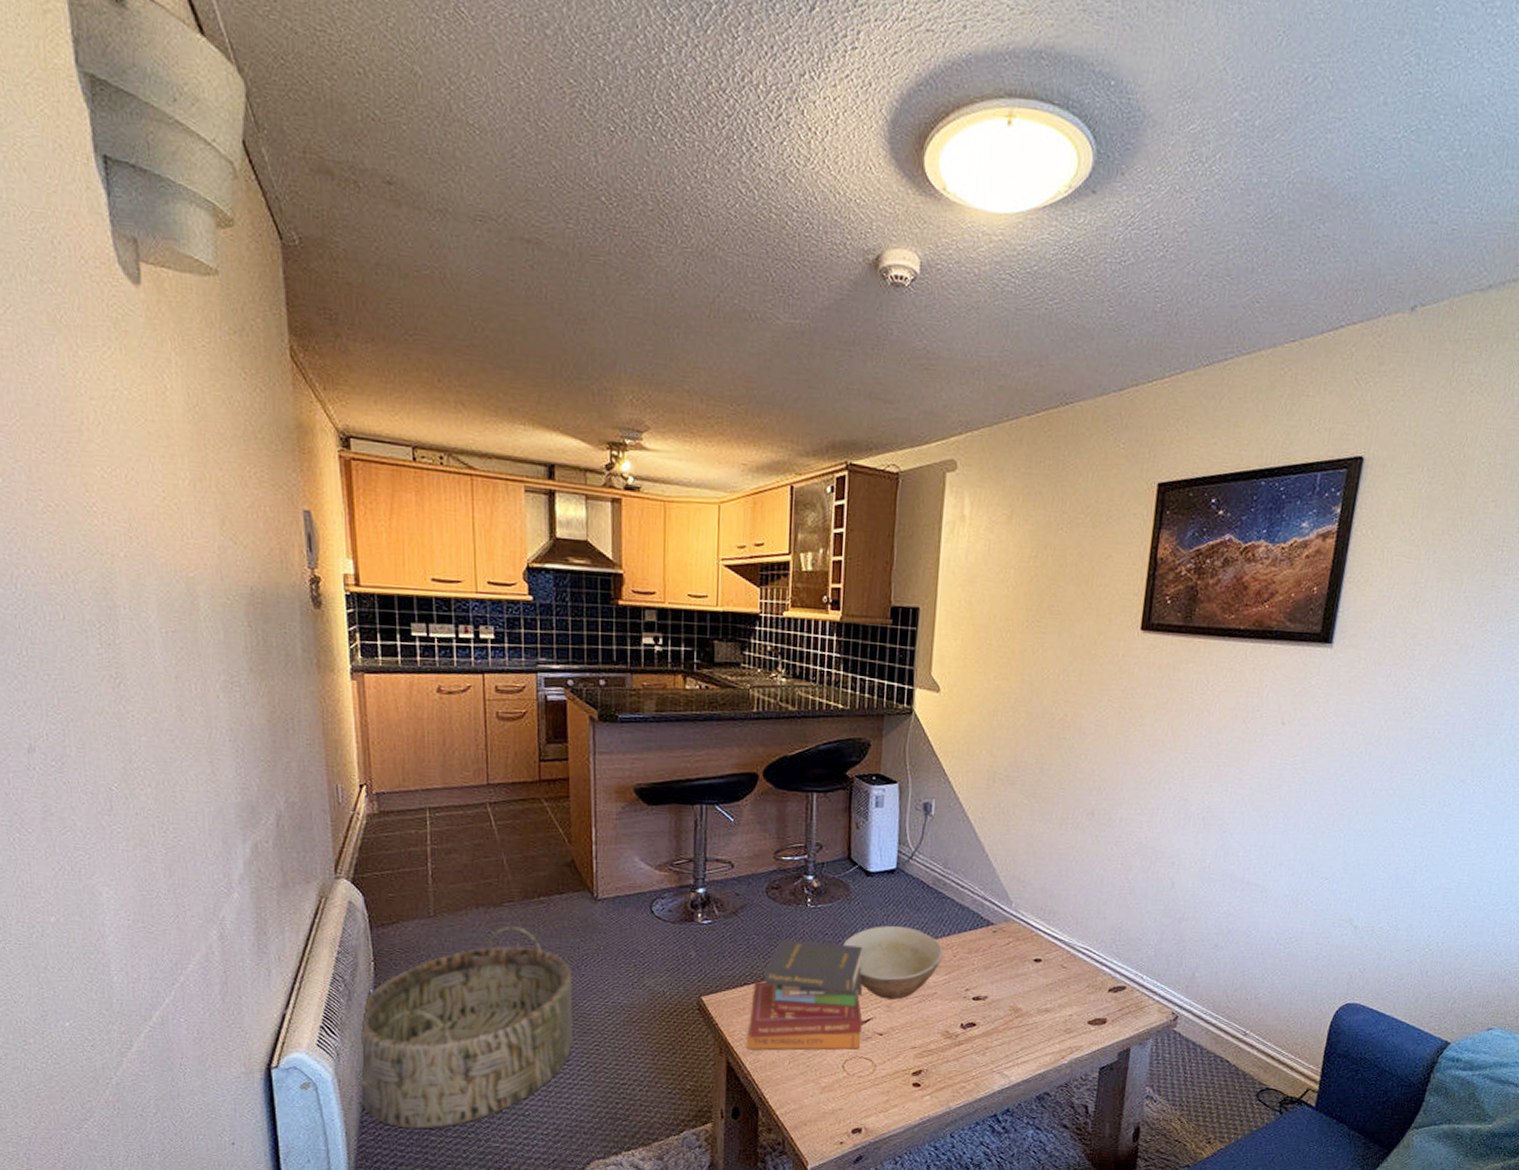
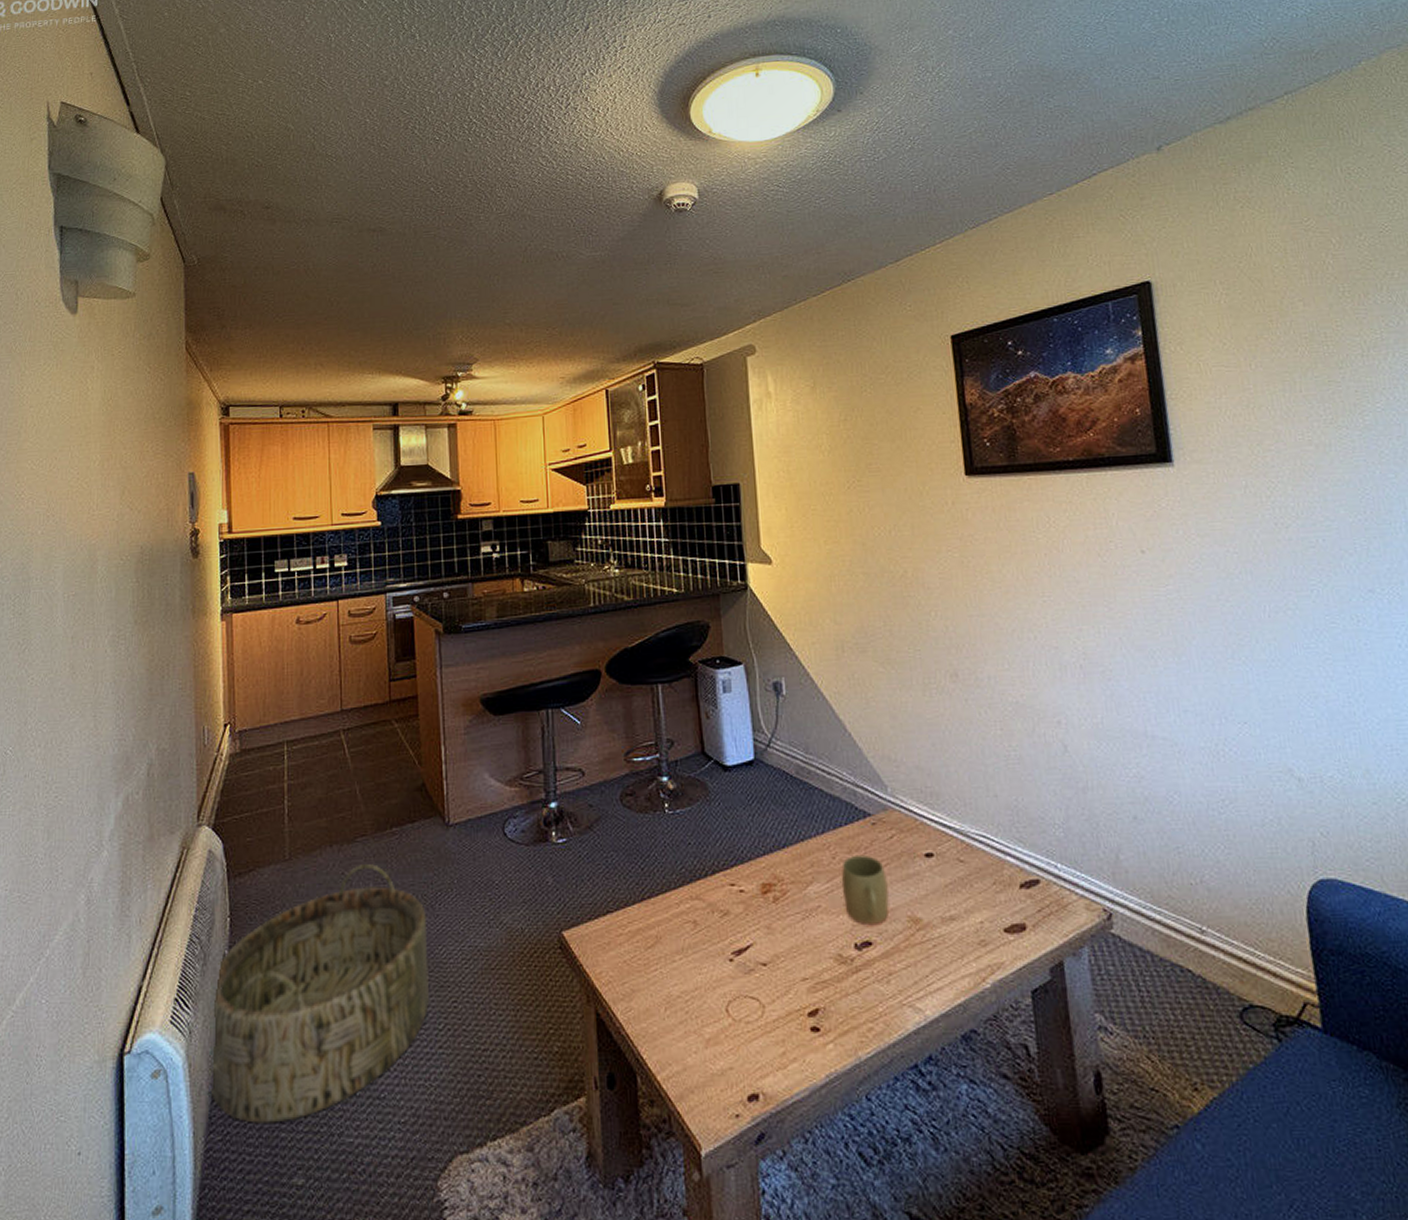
books: present [746,939,863,1050] -> none [615,853,744,996]
bowl: present [842,925,943,1000] -> none [708,826,821,918]
mug: none [957,956,998,1010] -> present [841,856,890,924]

